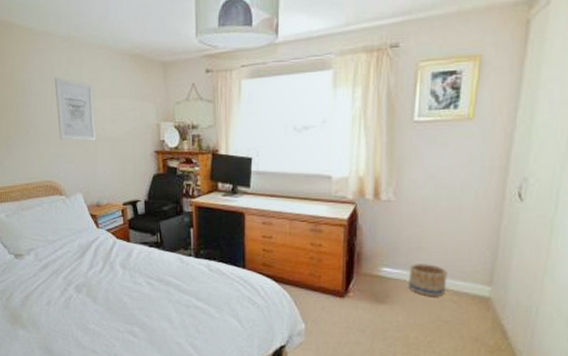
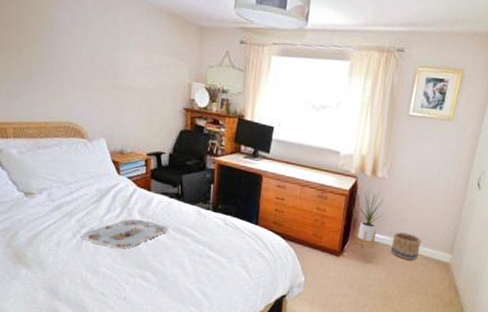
wall art: present [54,77,96,141] -> none [87,20,127,90]
serving tray: none [69,272,152,305] -> present [81,219,169,249]
house plant: none [359,216,397,286] -> present [356,191,386,248]

